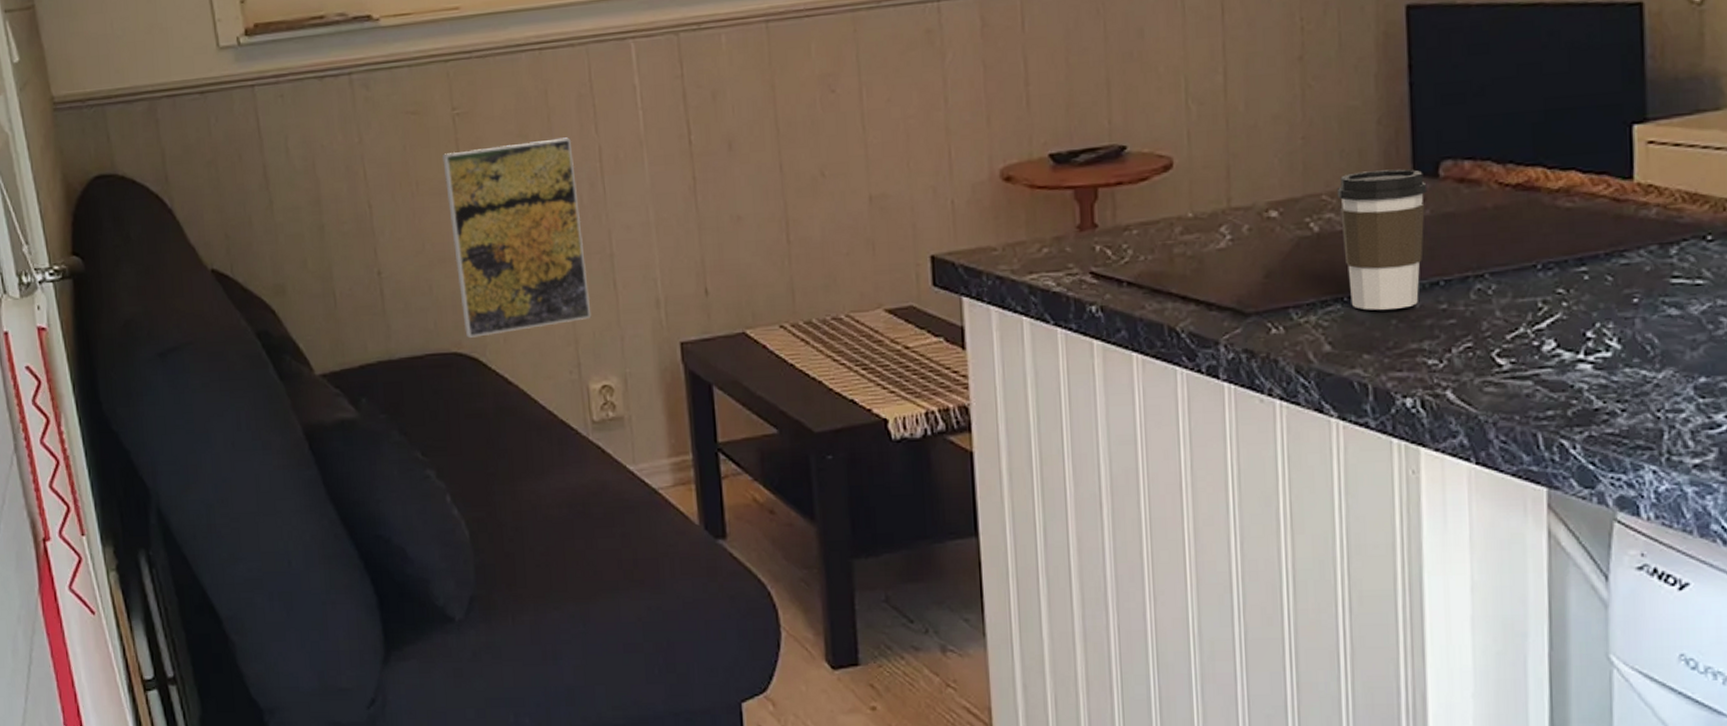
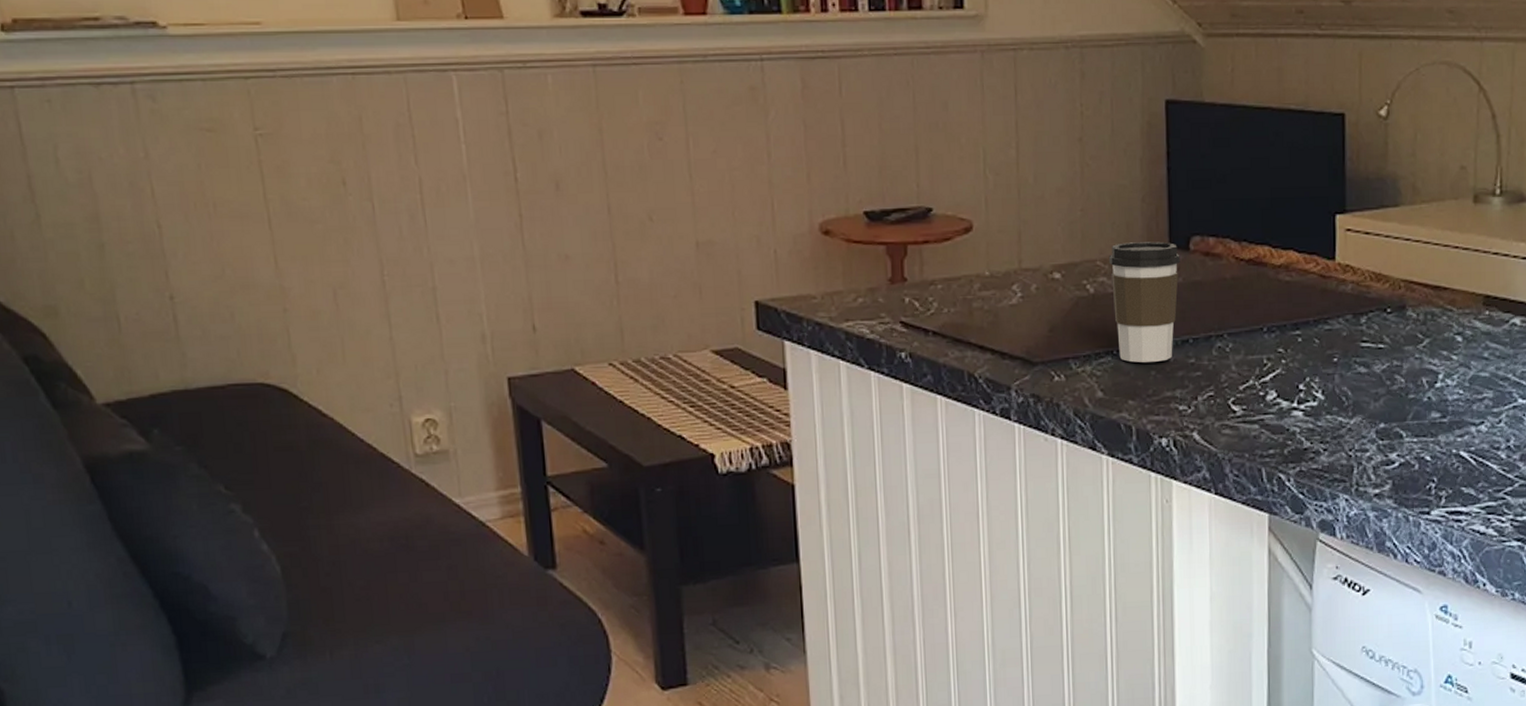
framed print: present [442,137,592,338] -> none [243,167,413,368]

